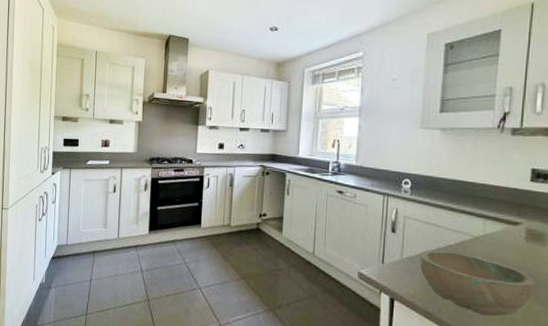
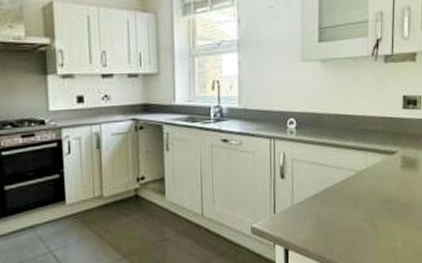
bowl: present [420,250,536,317] -> none [310,190,412,250]

